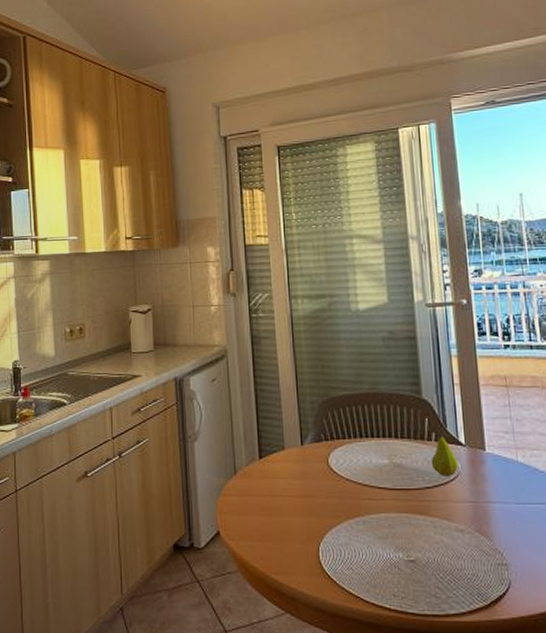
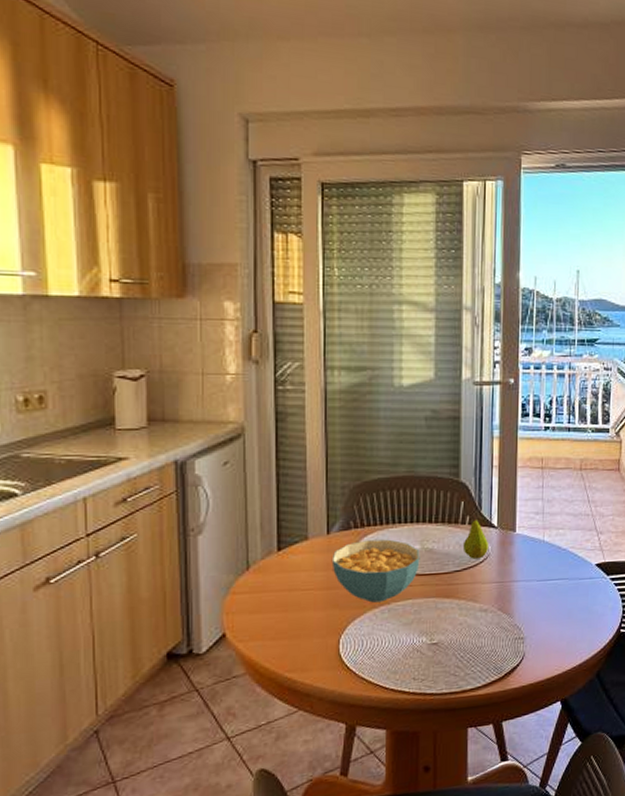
cereal bowl: none [306,452,390,513] -> present [331,539,420,603]

